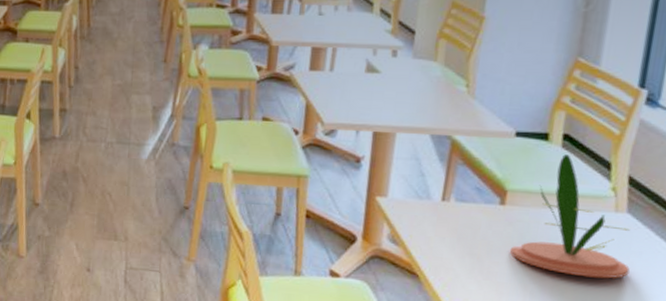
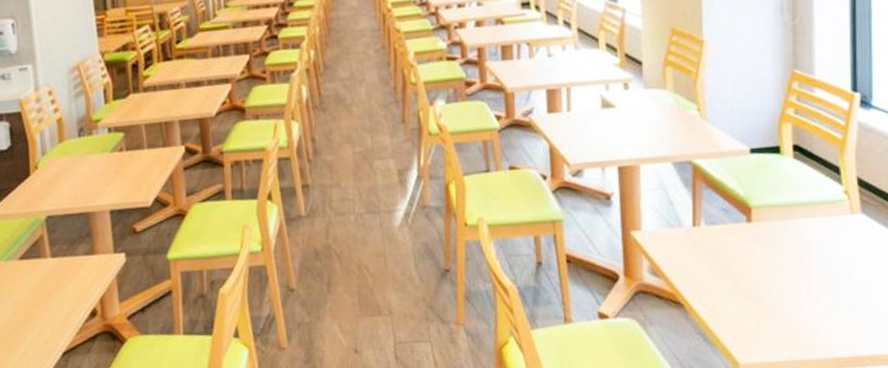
plant: present [510,154,630,279] -> none [764,164,873,282]

